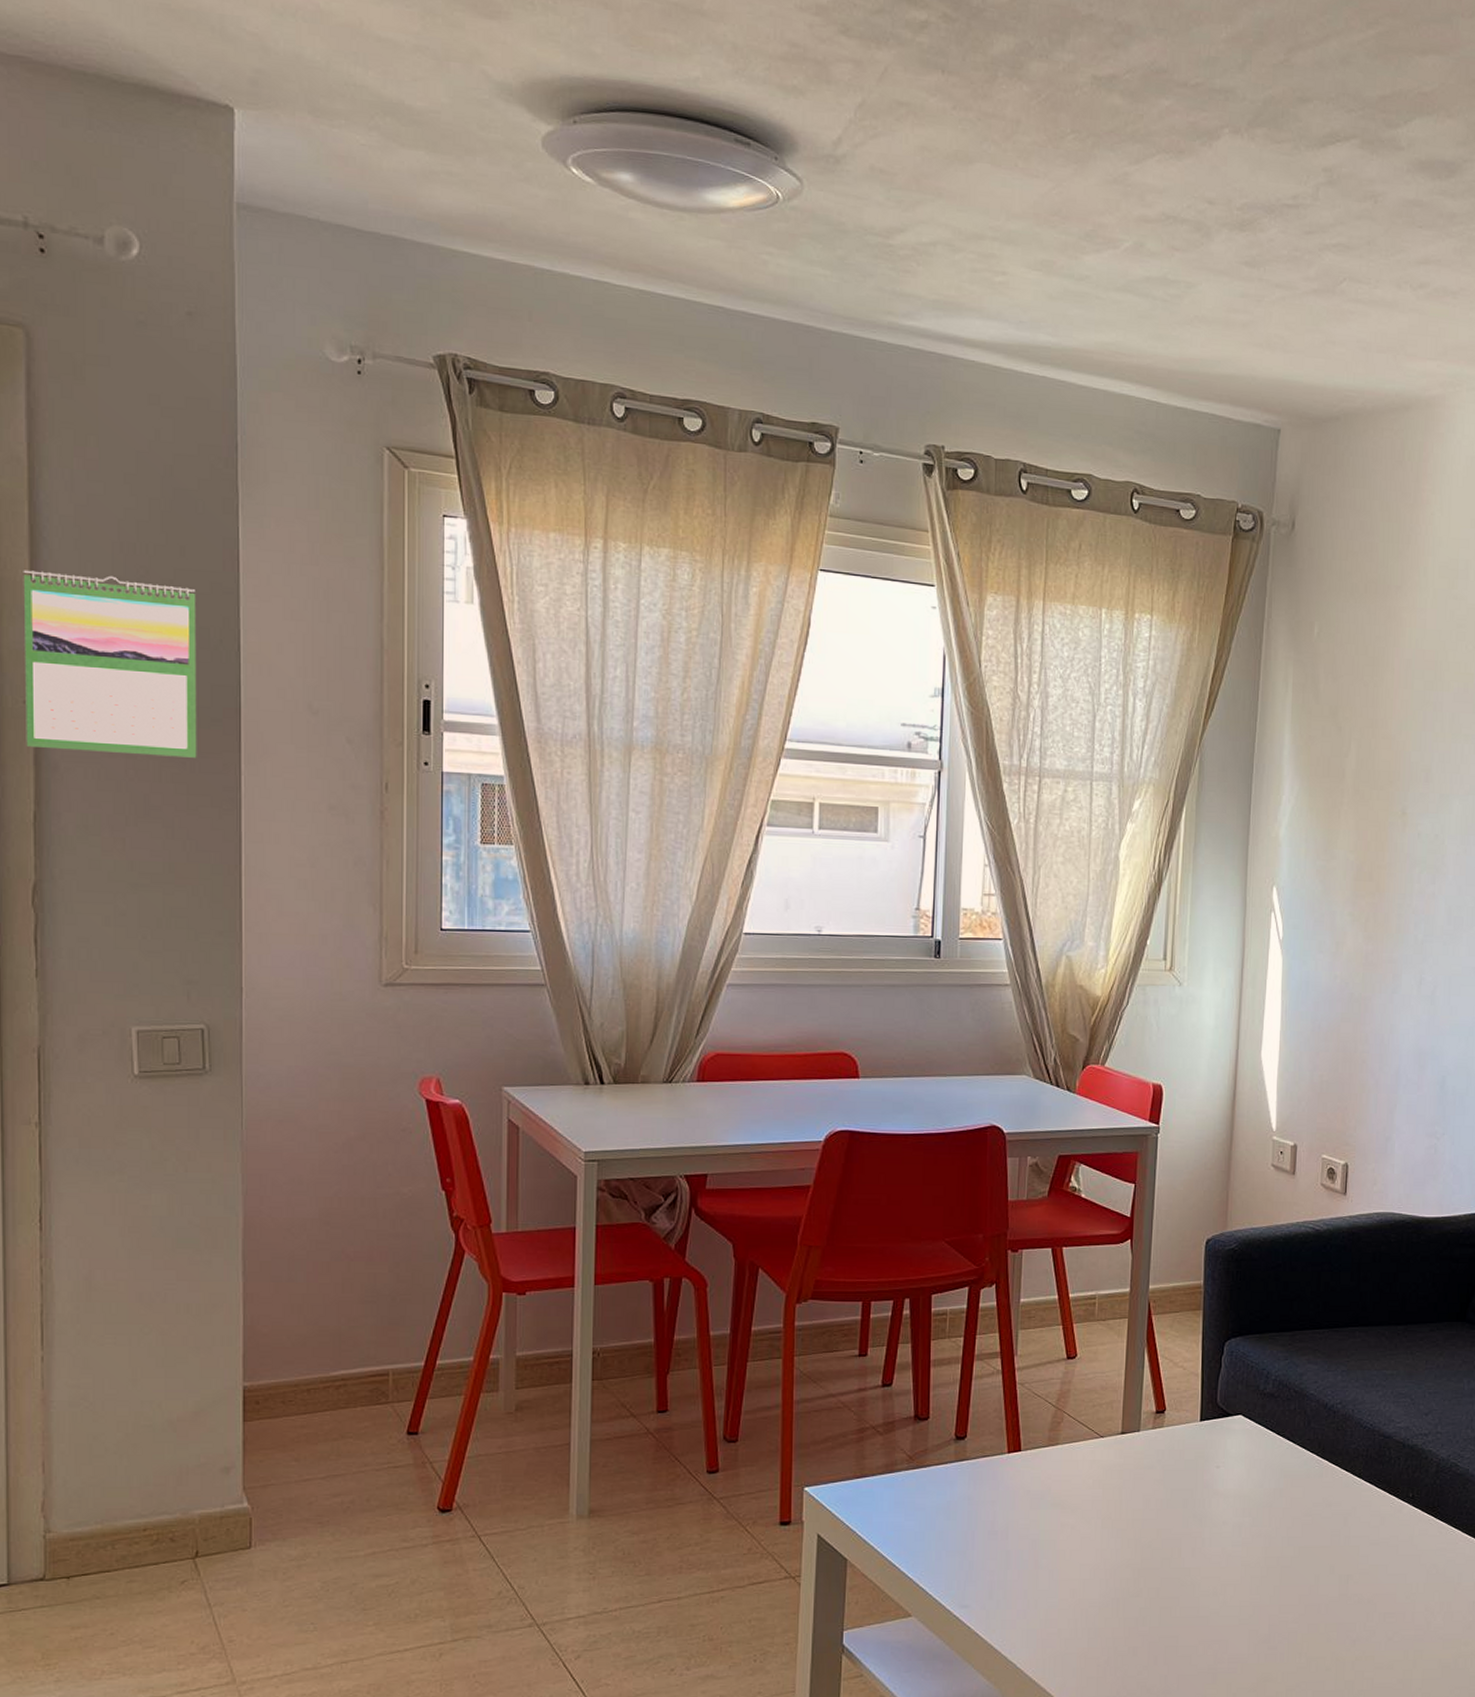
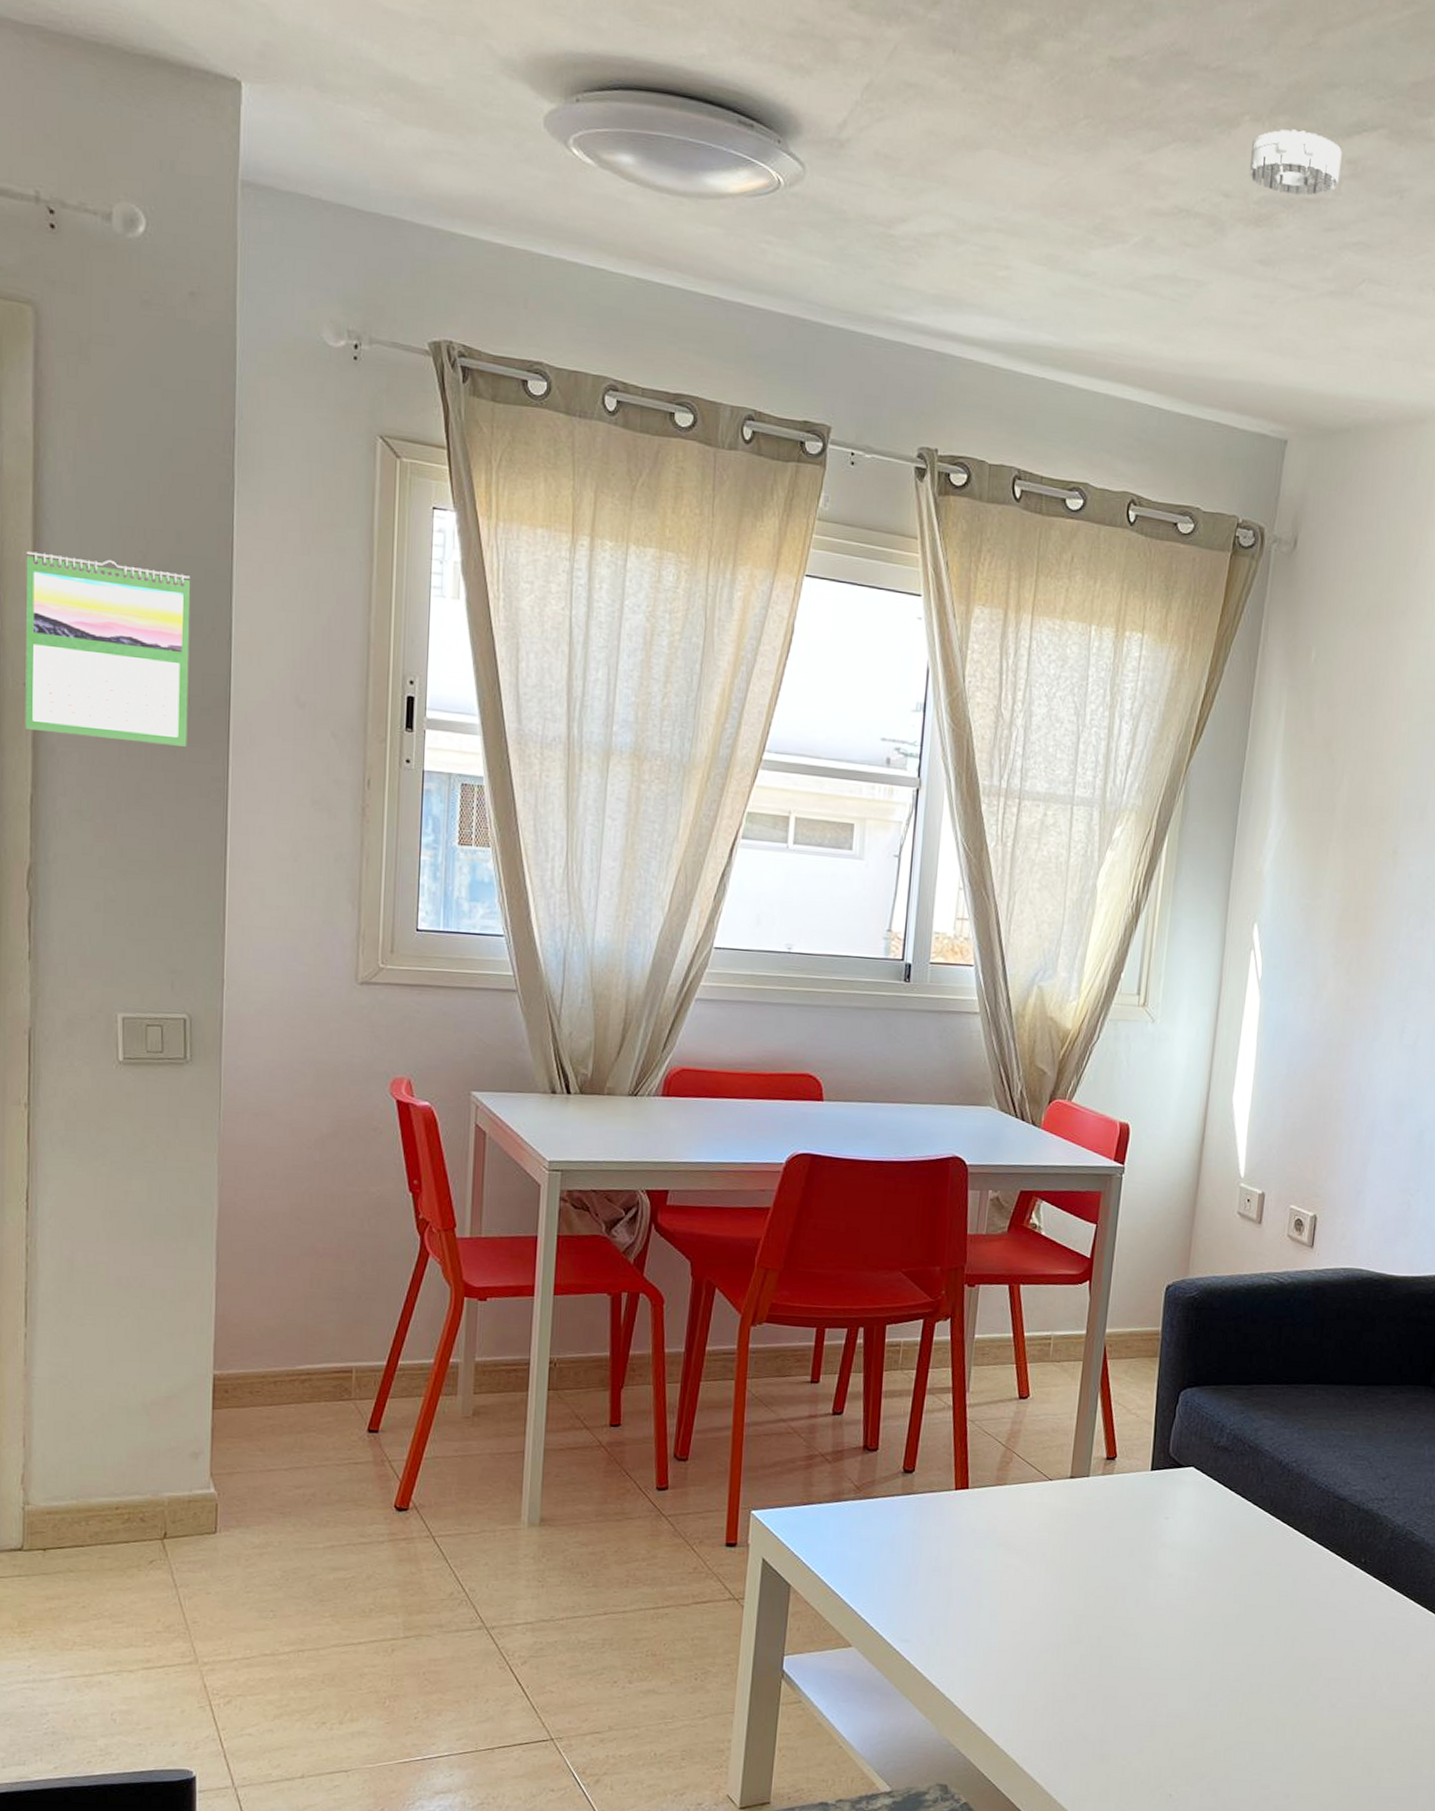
smoke detector: none [1231,140,1318,202] -> present [1249,129,1342,196]

